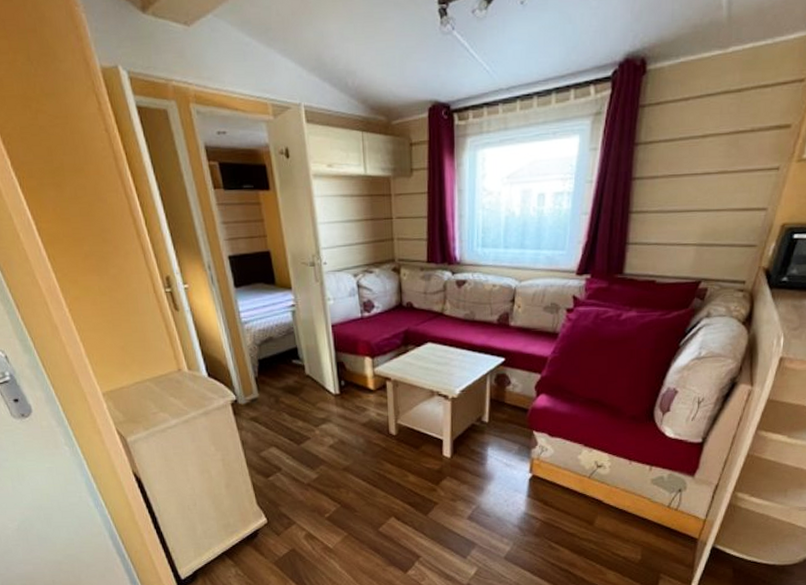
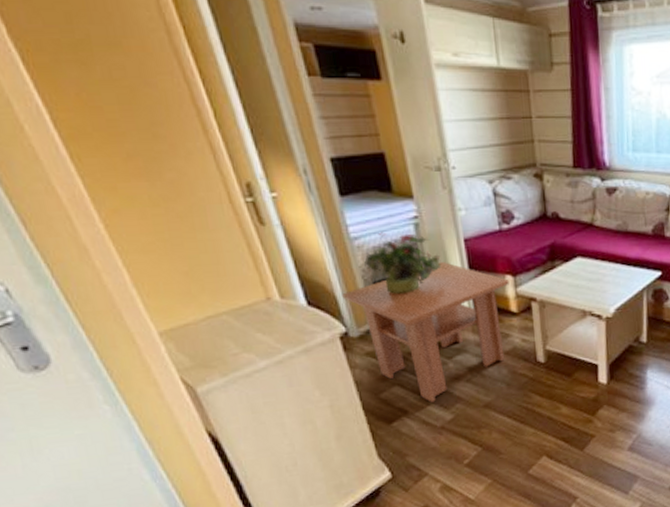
coffee table: none [234,343,368,463] -> present [342,261,509,403]
potted plant: none [252,317,313,370] -> present [364,232,442,294]

